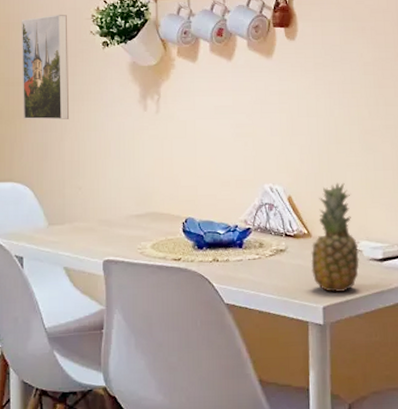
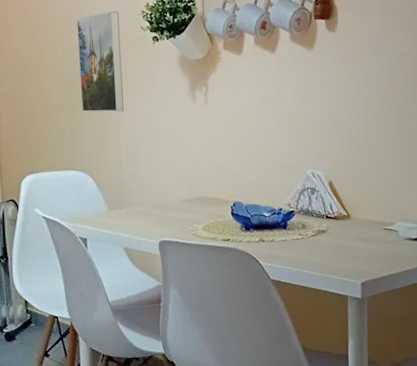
fruit: present [311,182,360,293] -> none [350,167,396,270]

